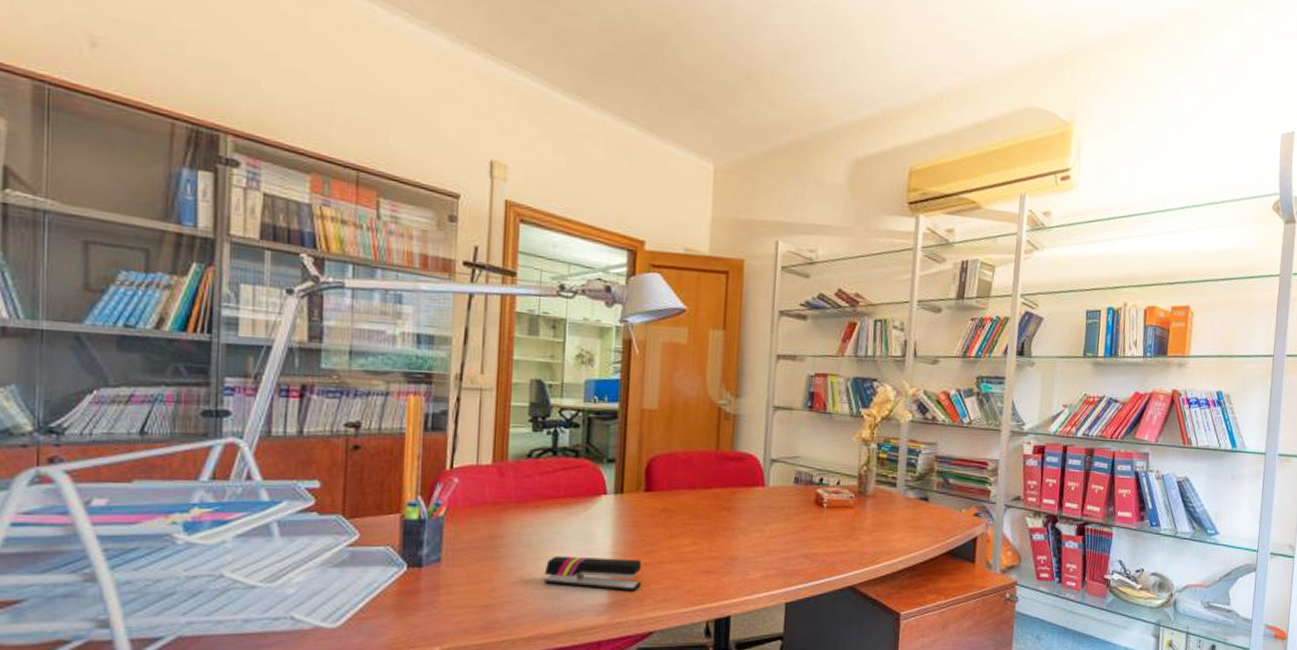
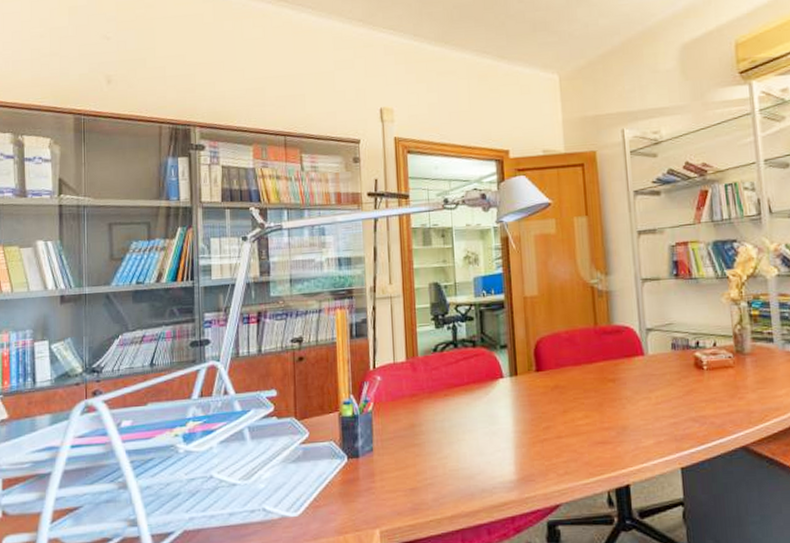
stapler: present [543,555,642,592] -> none [458,436,543,468]

